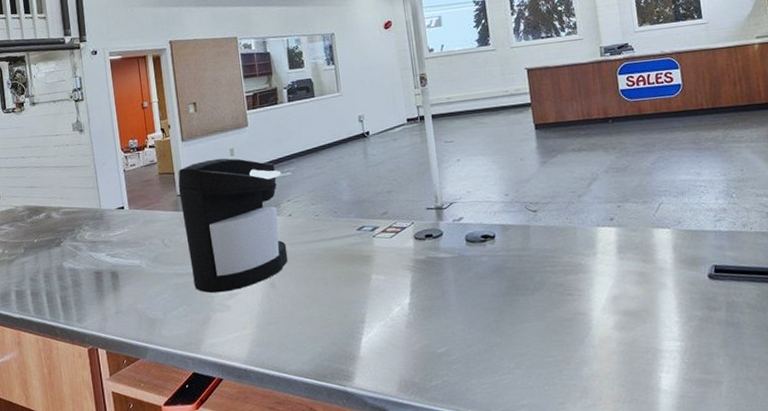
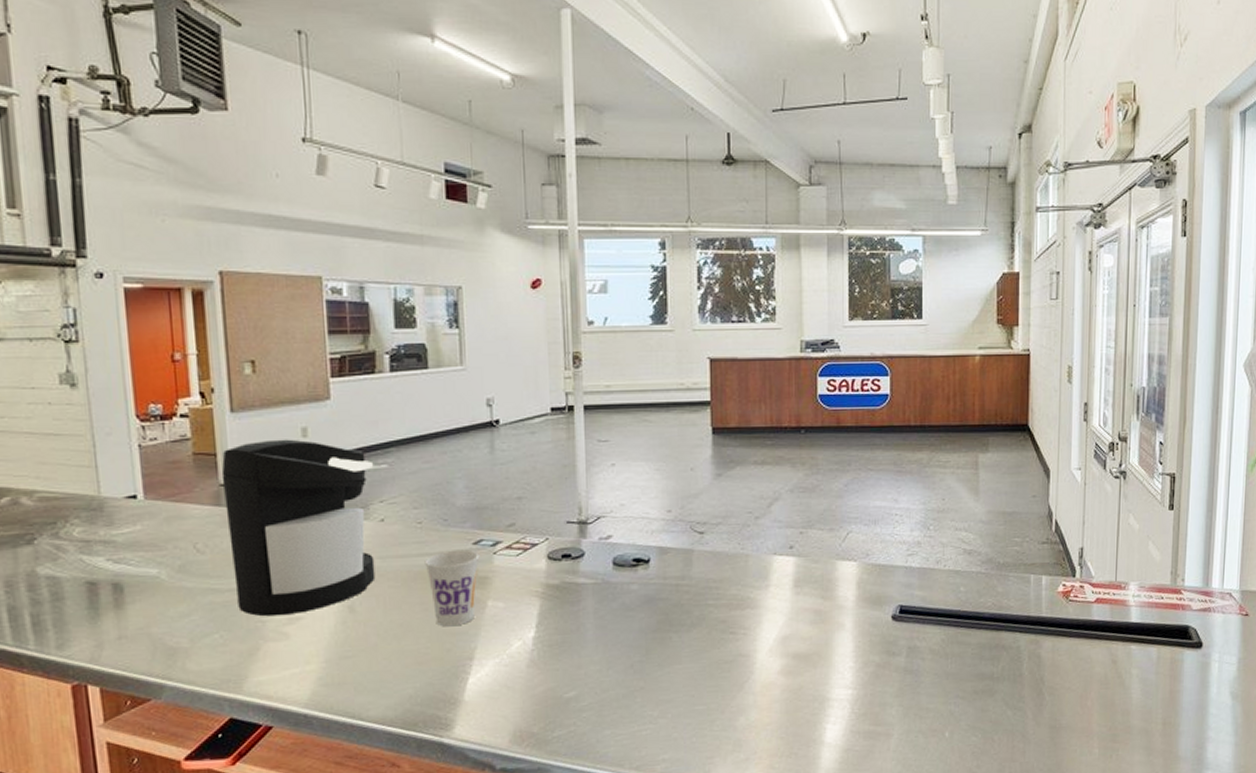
cup: none [323,234,363,297] -> present [424,549,480,627]

